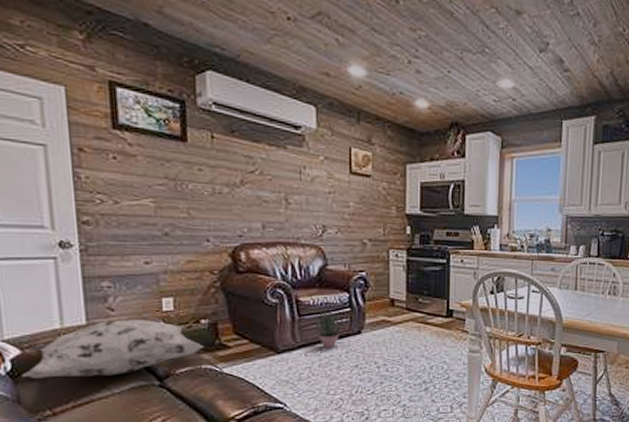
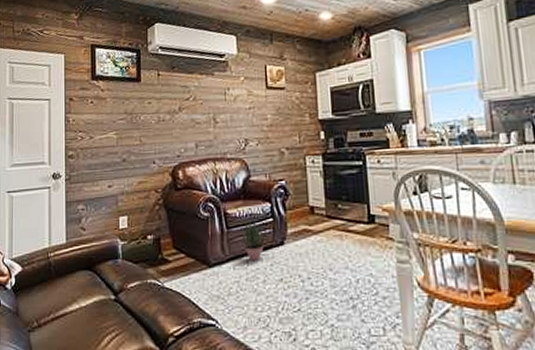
decorative pillow: present [21,319,204,378] -> none [20,237,150,292]

